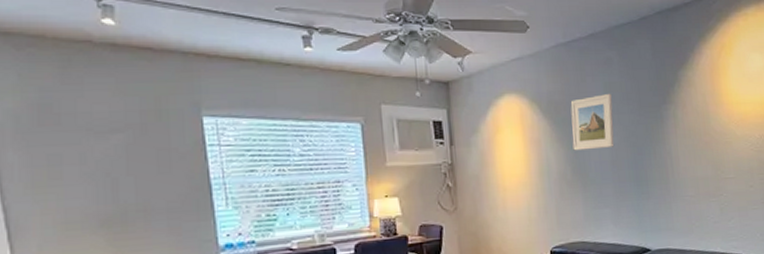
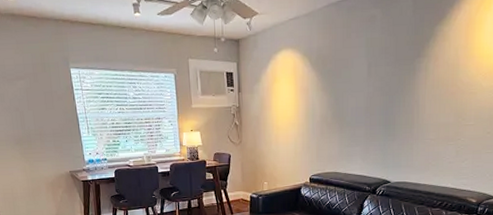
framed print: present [570,93,615,151] -> none [334,47,371,98]

